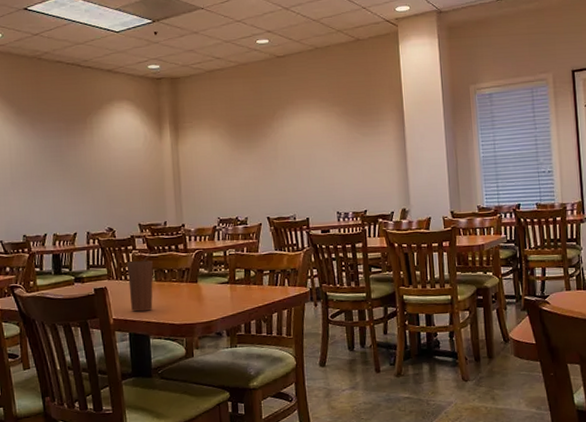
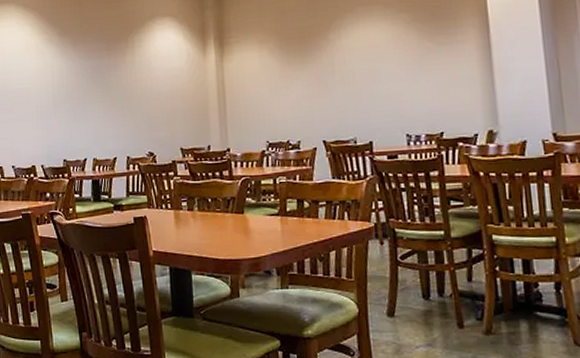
cup: present [127,252,153,312] -> none [168,179,196,244]

